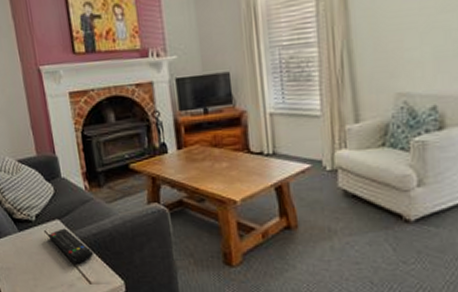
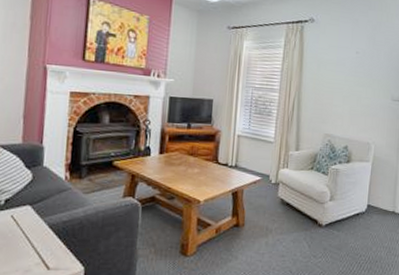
remote control: present [48,228,94,264] -> none [14,214,60,249]

